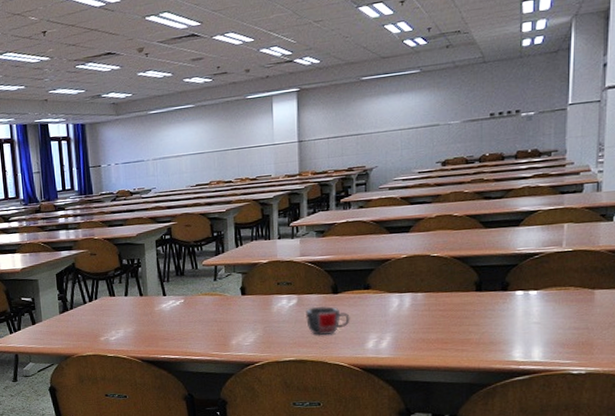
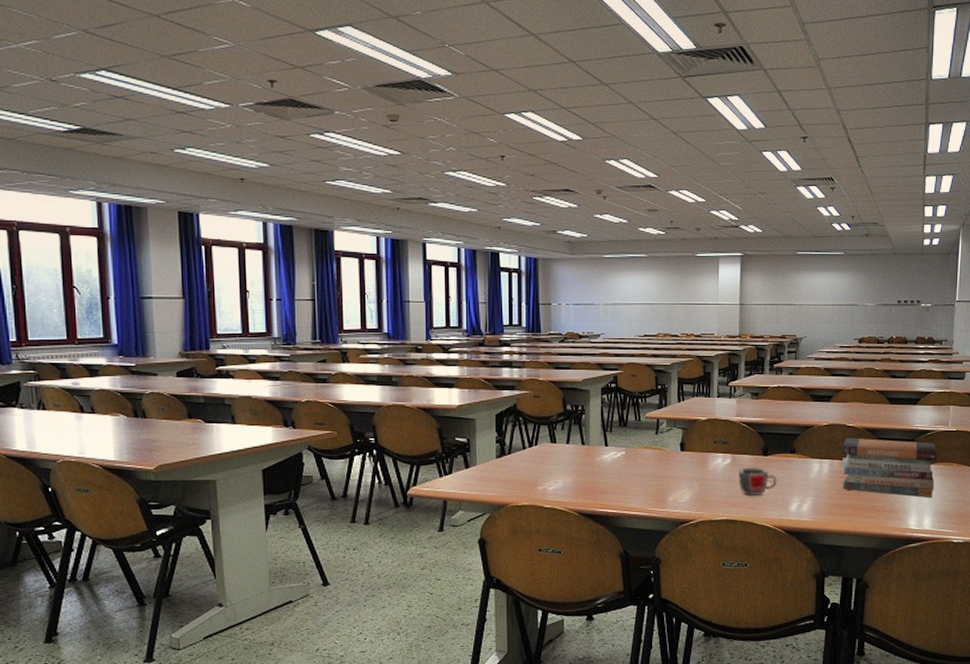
book stack: none [427,266,549,327] -> present [842,437,938,498]

